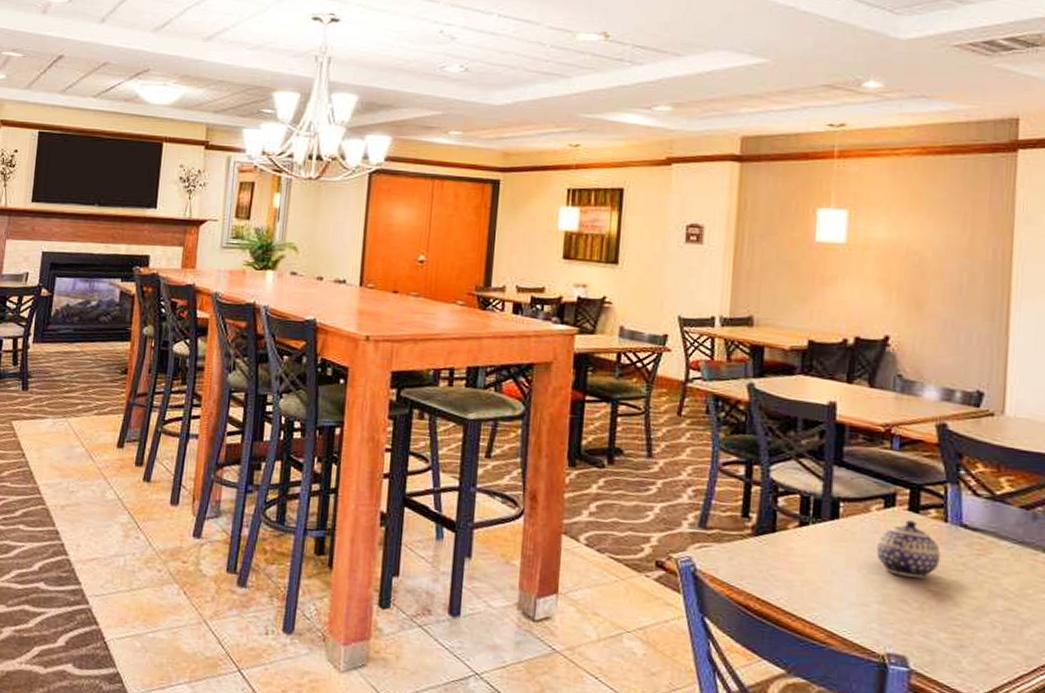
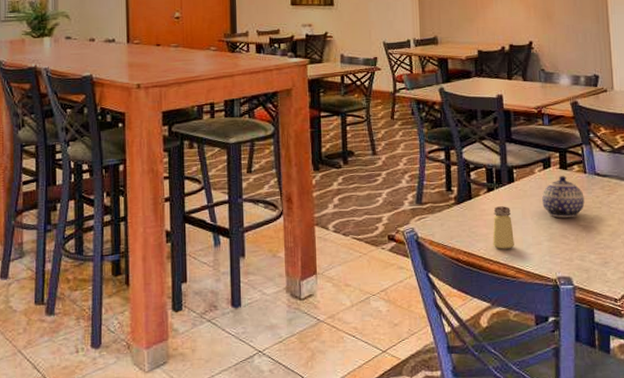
saltshaker: none [798,547,830,605] -> present [492,206,514,249]

